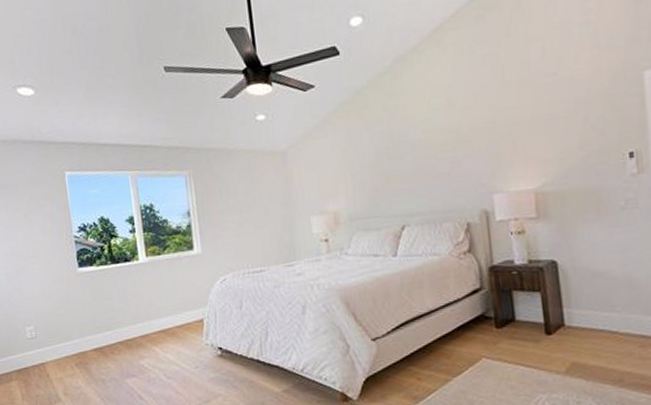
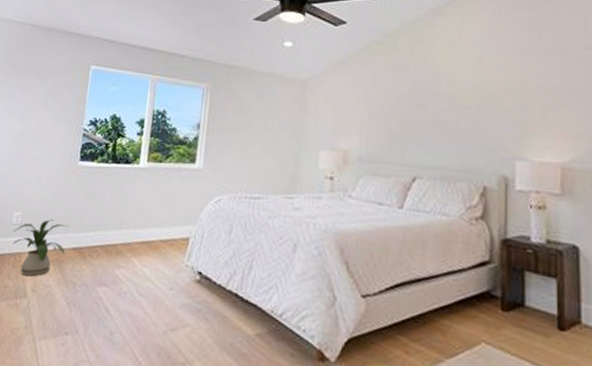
house plant: none [30,327,86,383] -> present [13,219,69,277]

